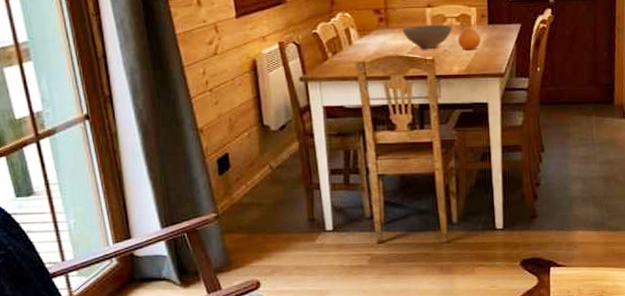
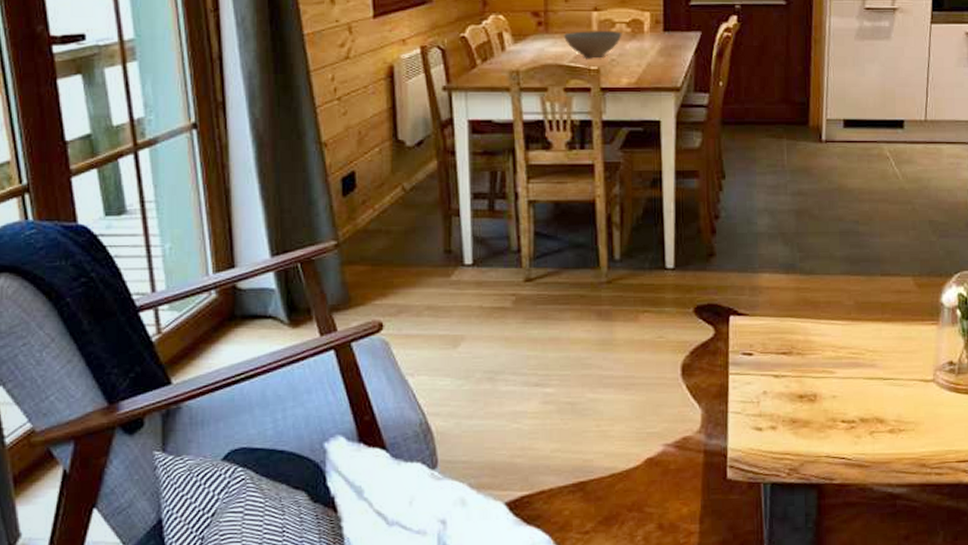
fruit: present [458,27,481,49] -> none [628,34,654,59]

